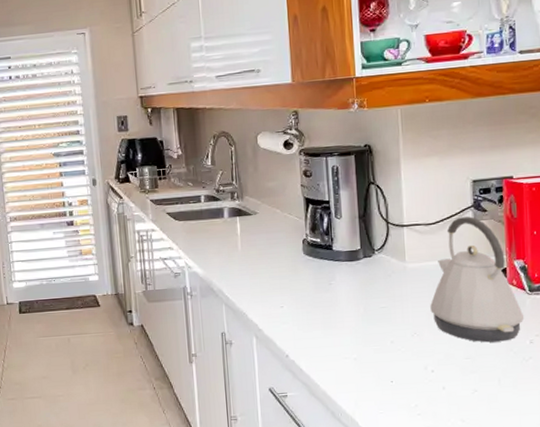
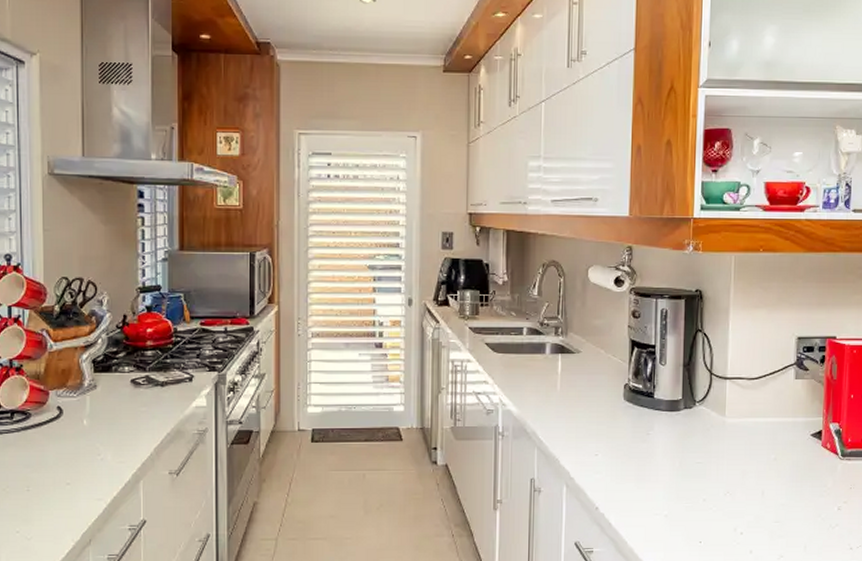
kettle: present [430,216,525,343] -> none [745,374,835,507]

